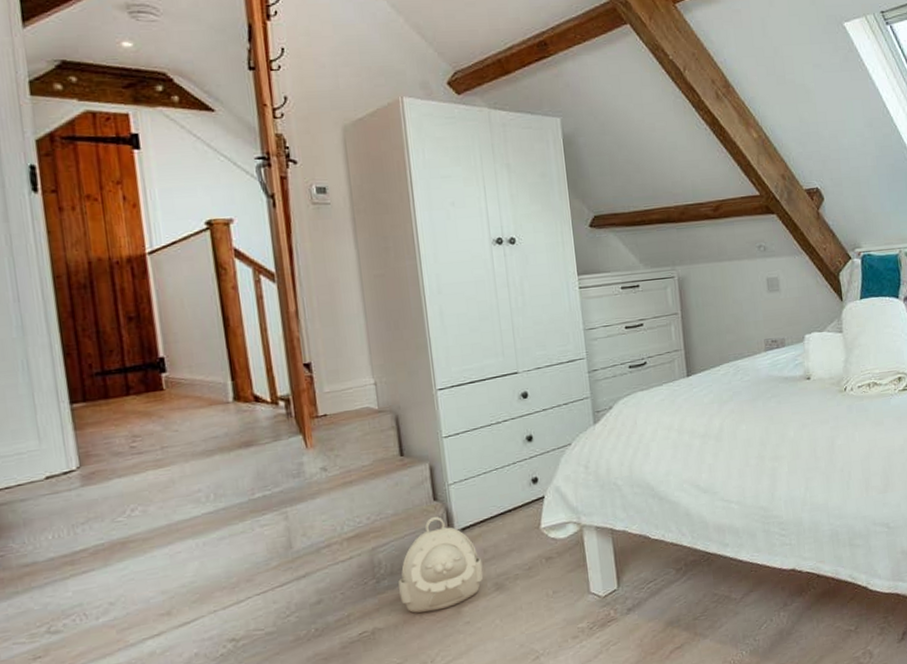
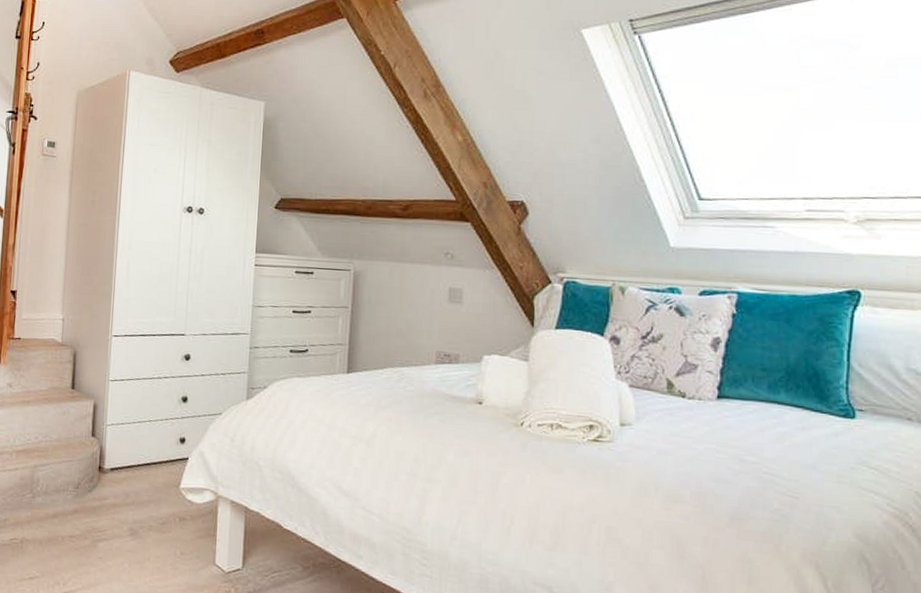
backpack: present [398,516,484,613] -> none [49,450,123,539]

